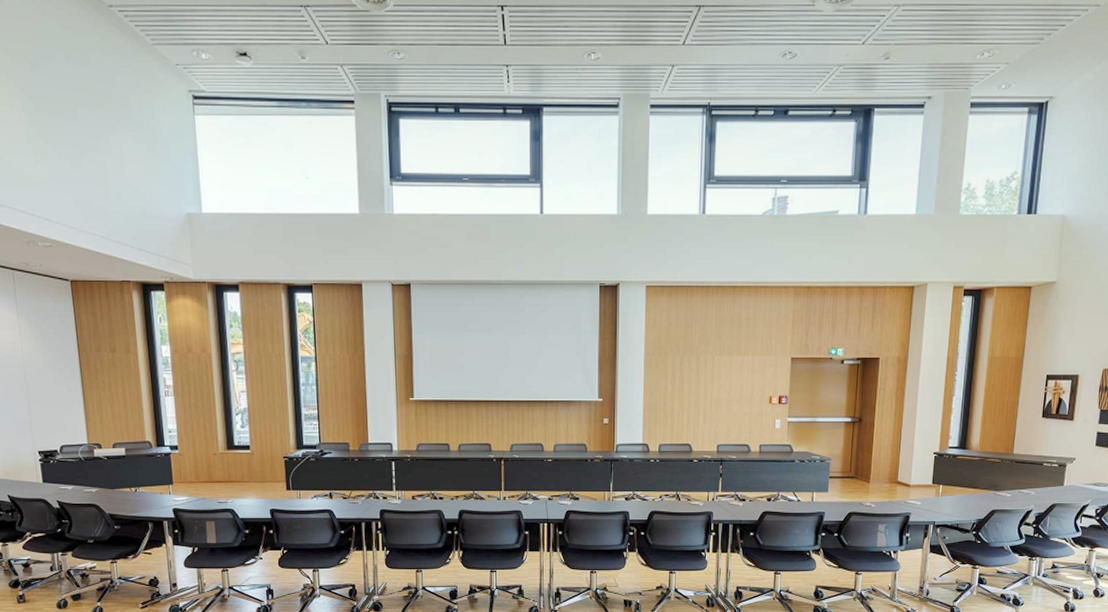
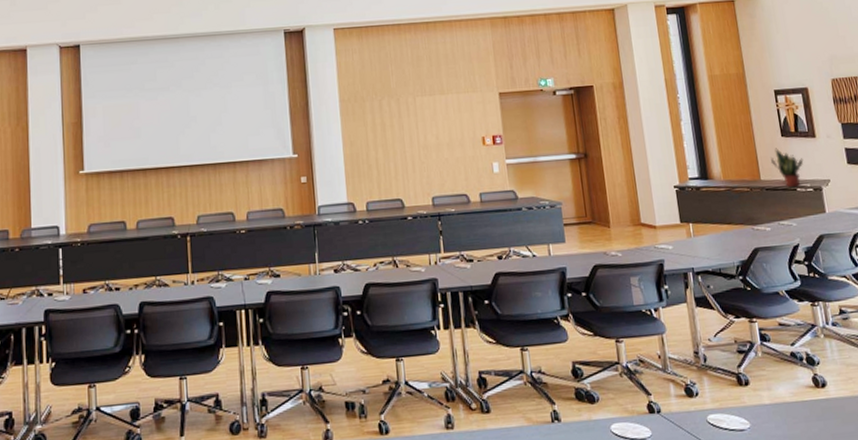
potted plant: none [1025,427,1057,462] -> present [770,148,804,188]

